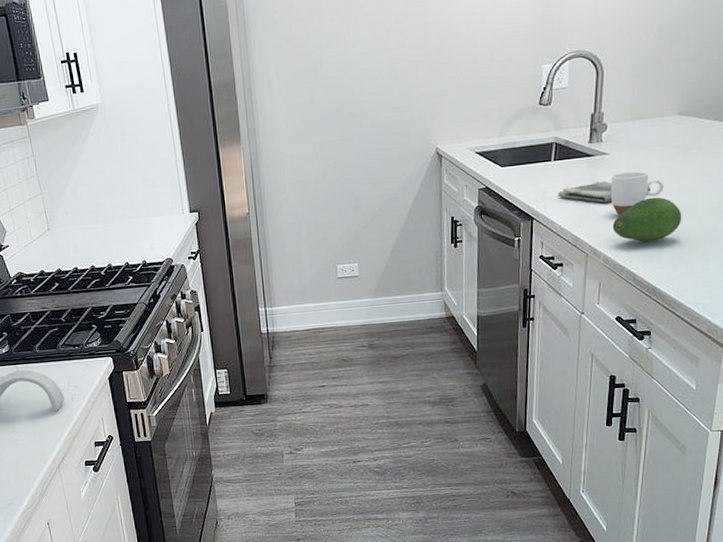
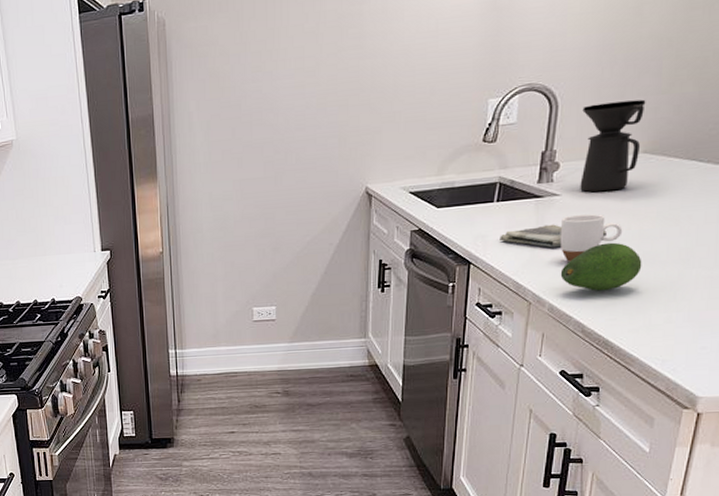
coffee maker: none [625,65,679,151] -> present [580,99,646,193]

